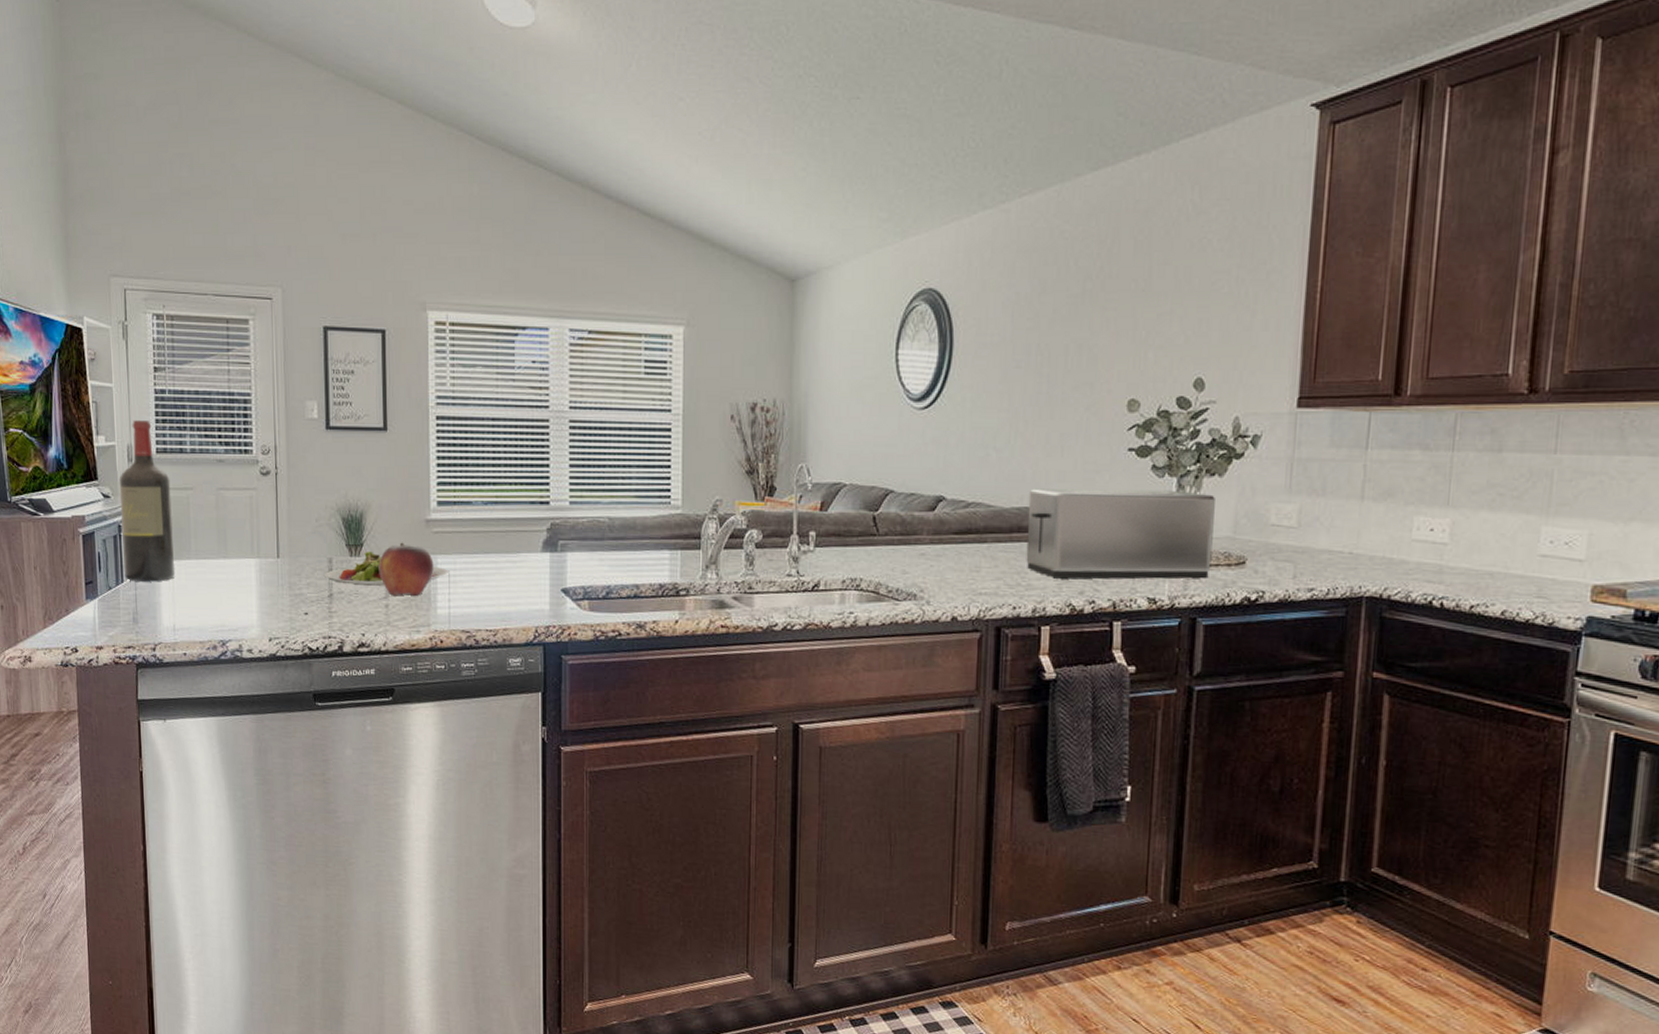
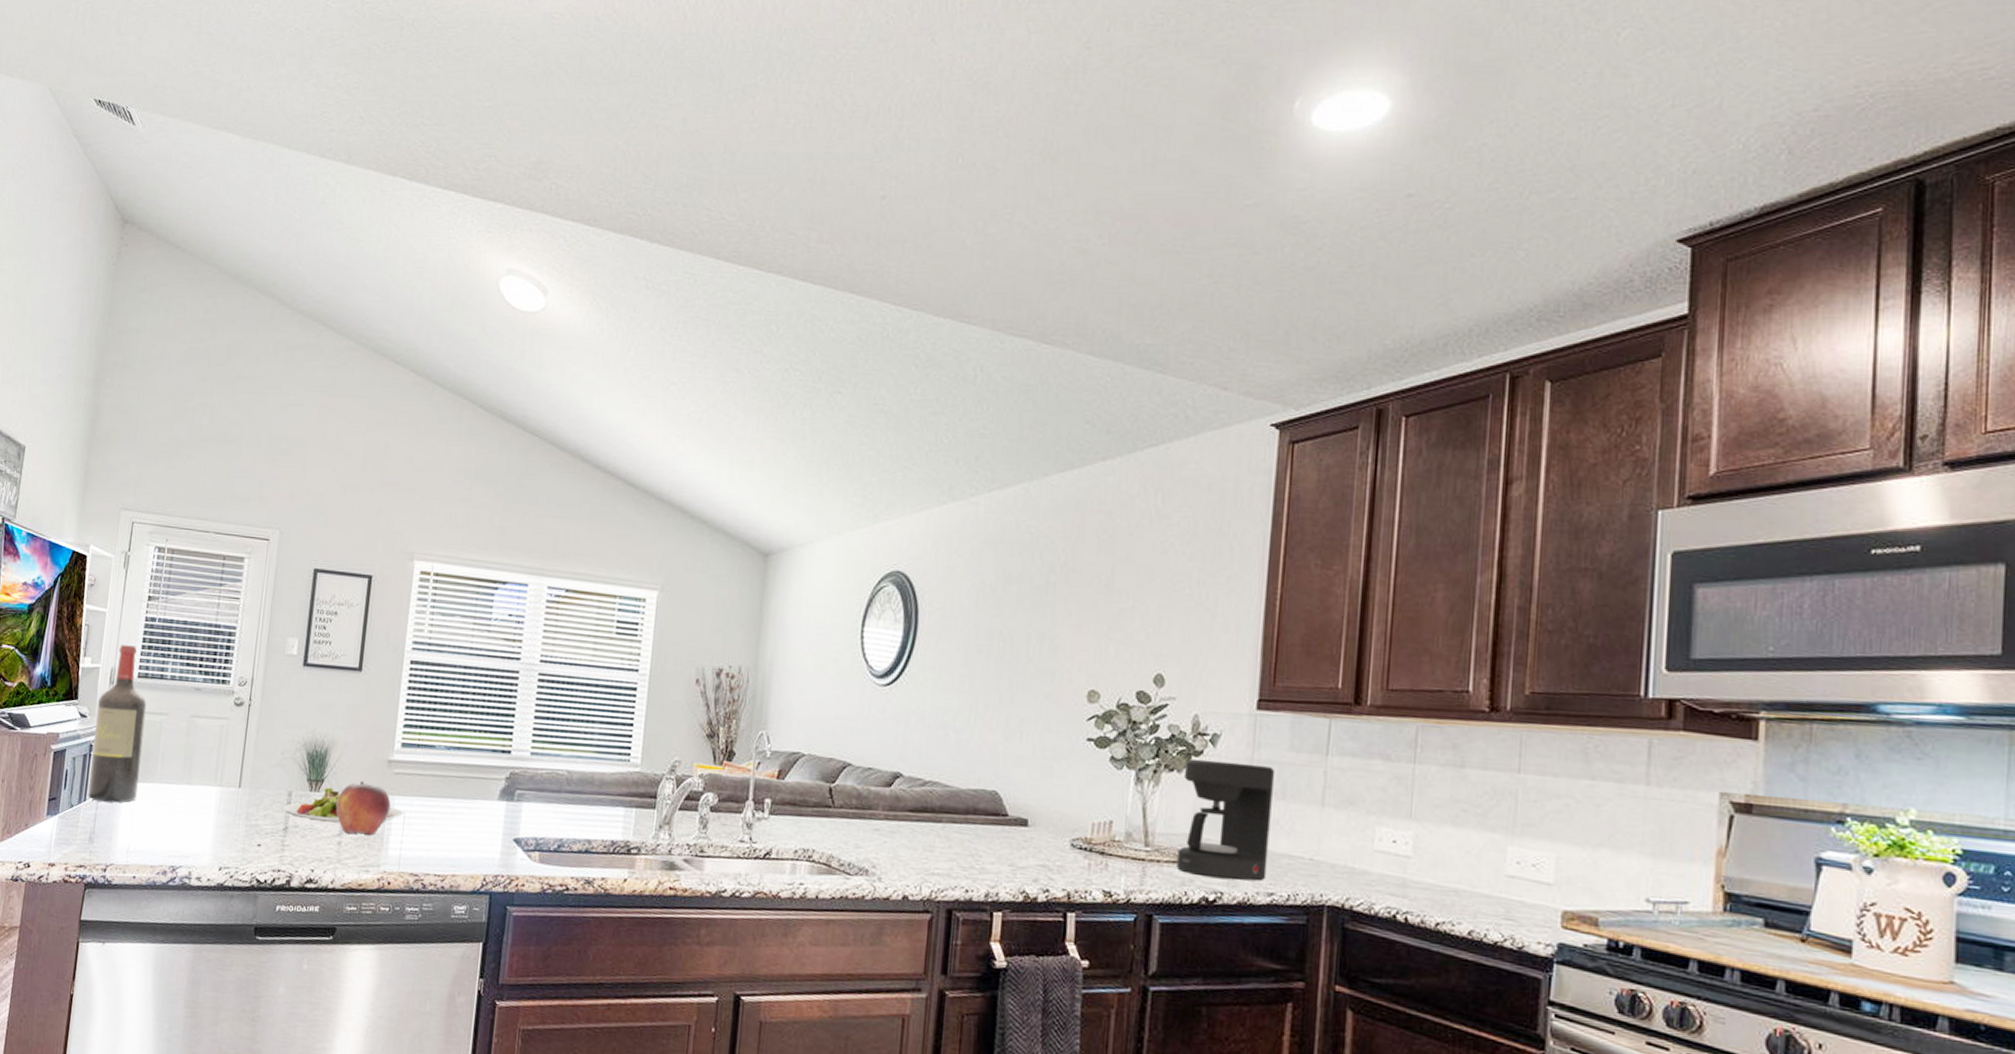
toaster: present [1026,488,1215,579] -> none [980,771,1174,875]
coffee maker: none [1219,461,1314,579] -> present [1176,758,1274,882]

